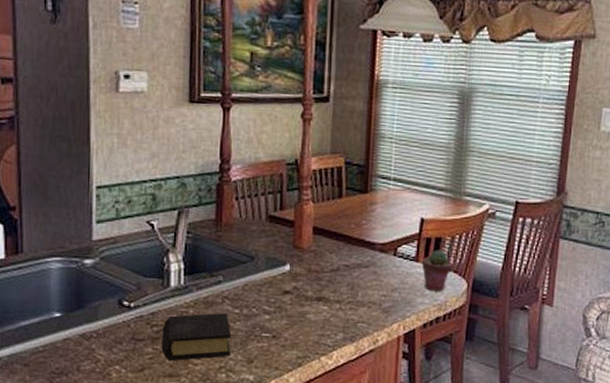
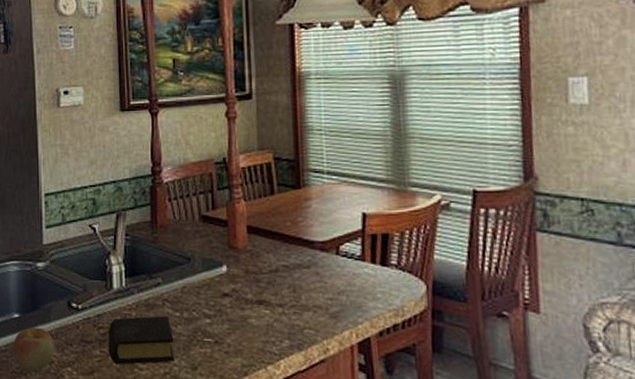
apple: none [53,326,102,371] -> present [13,327,55,372]
potted succulent: present [421,249,452,291] -> none [369,247,405,294]

